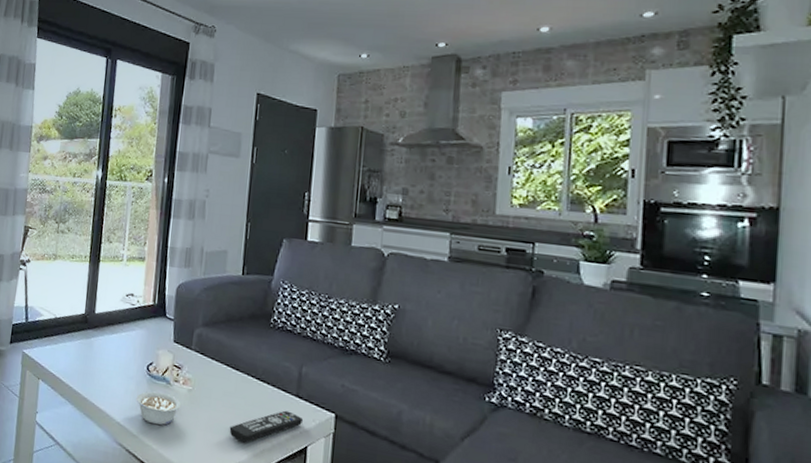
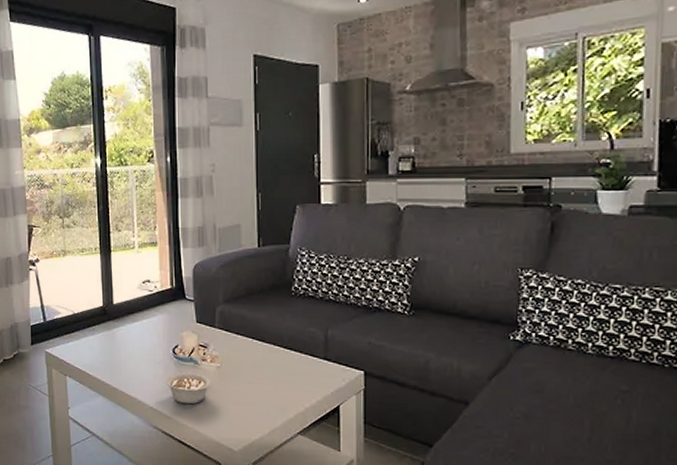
remote control: present [229,410,304,443] -> none [261,374,334,410]

